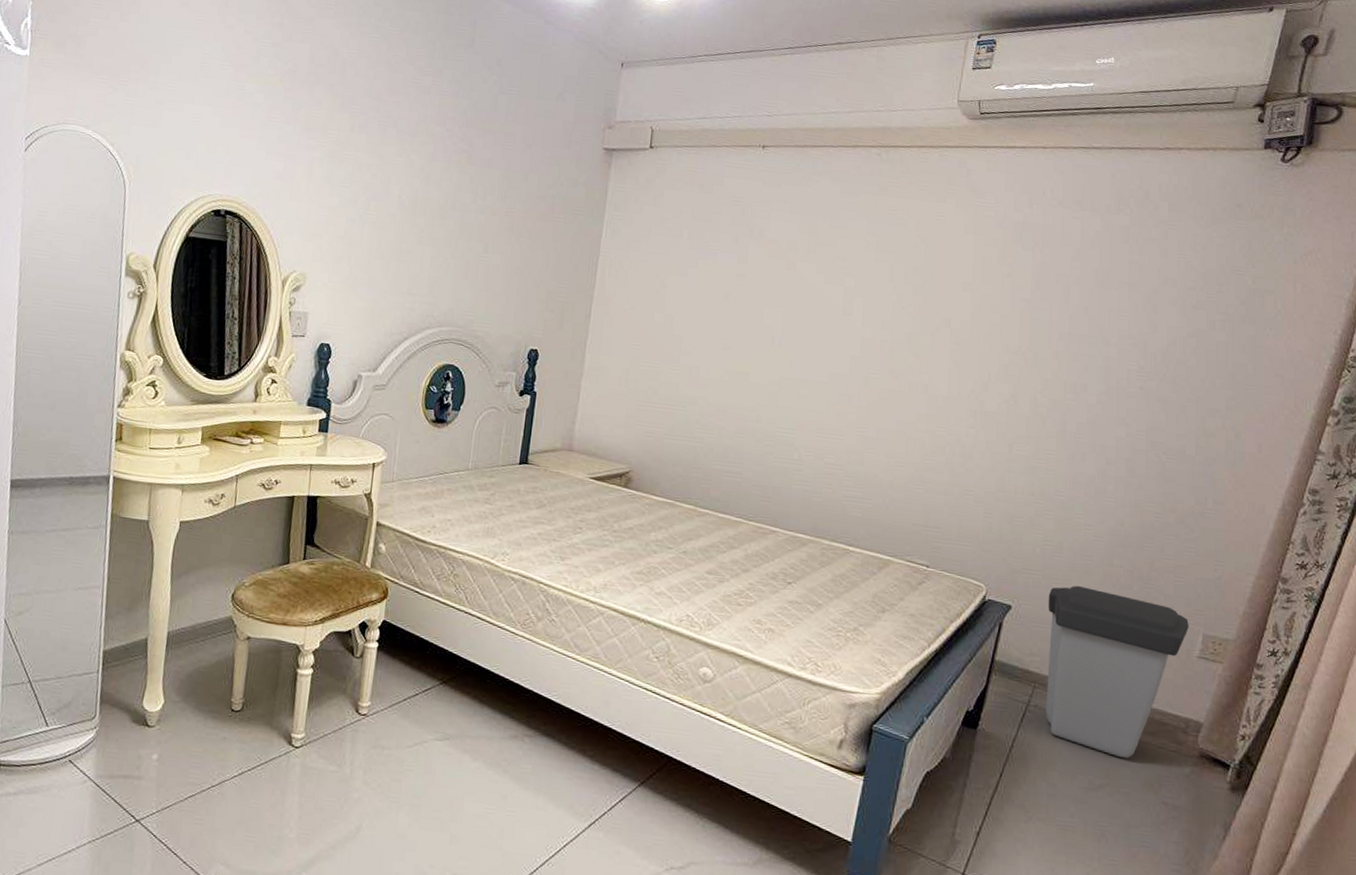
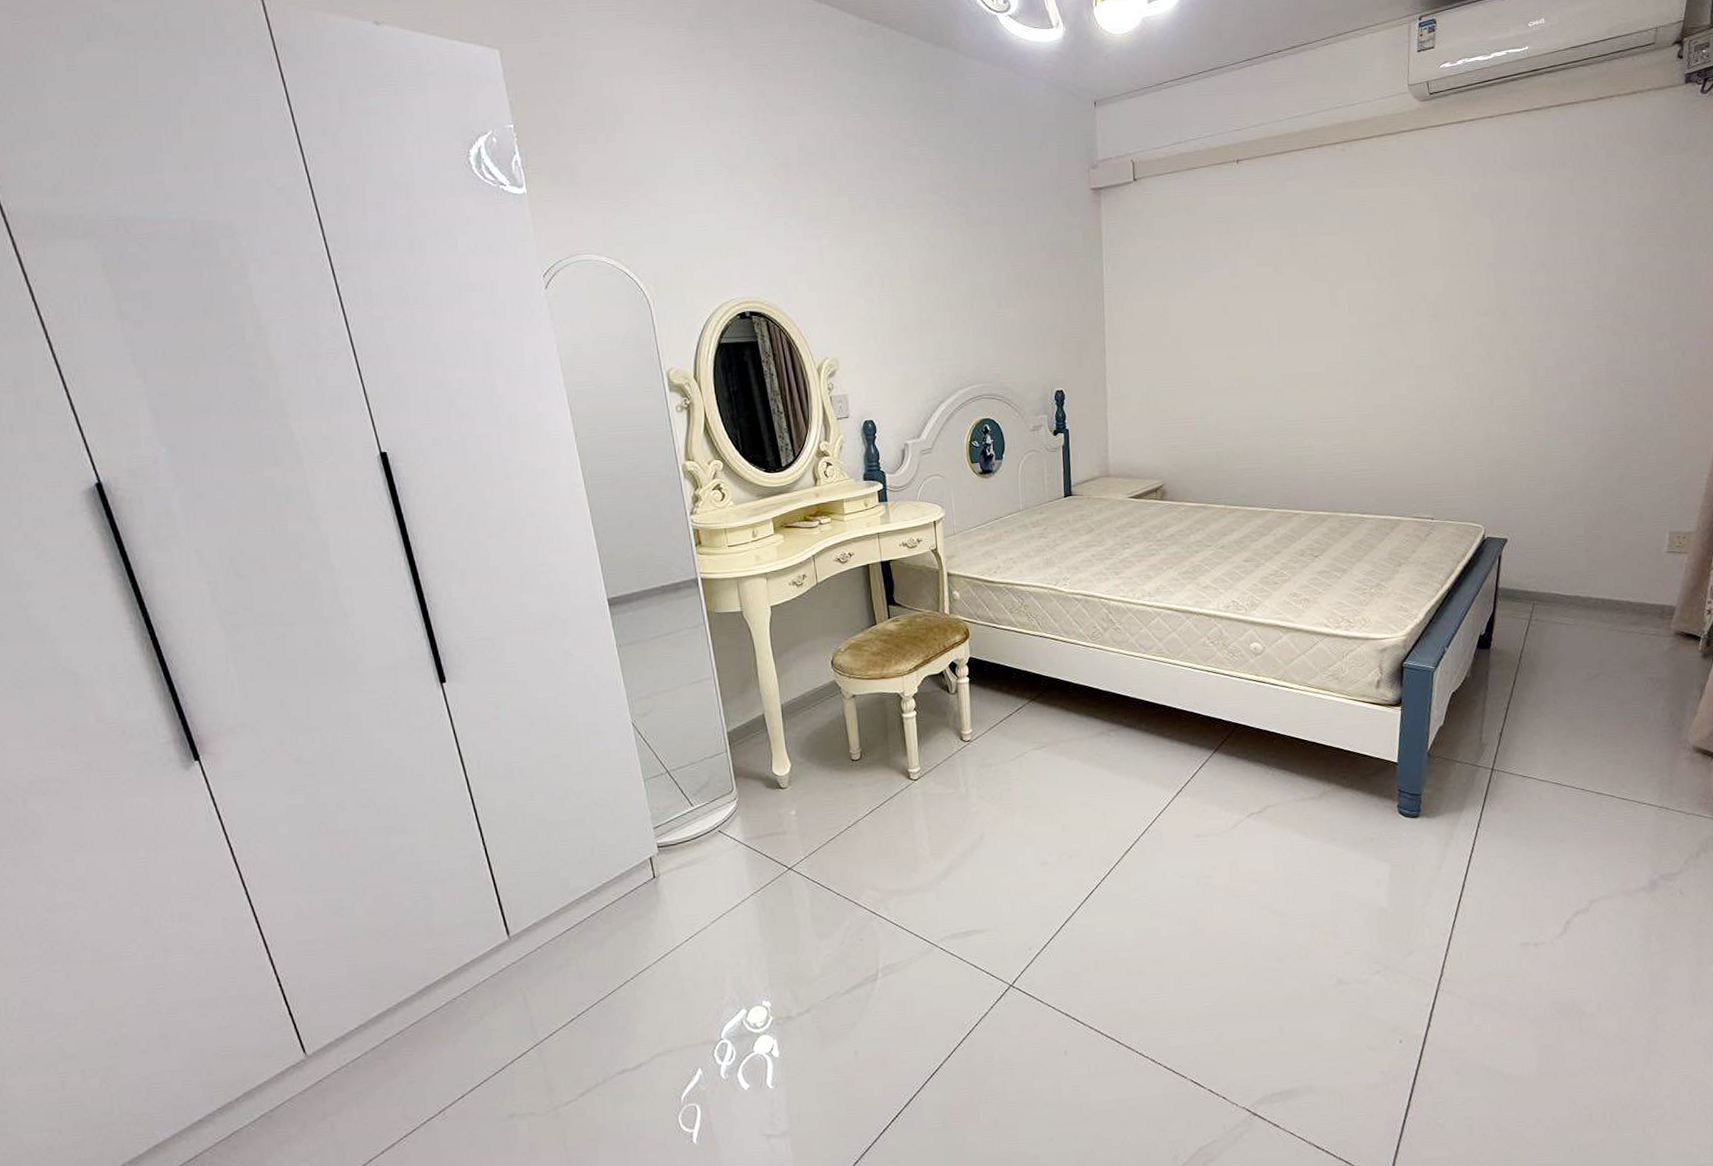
trash can: present [1046,585,1189,759] -> none [1537,510,1657,649]

